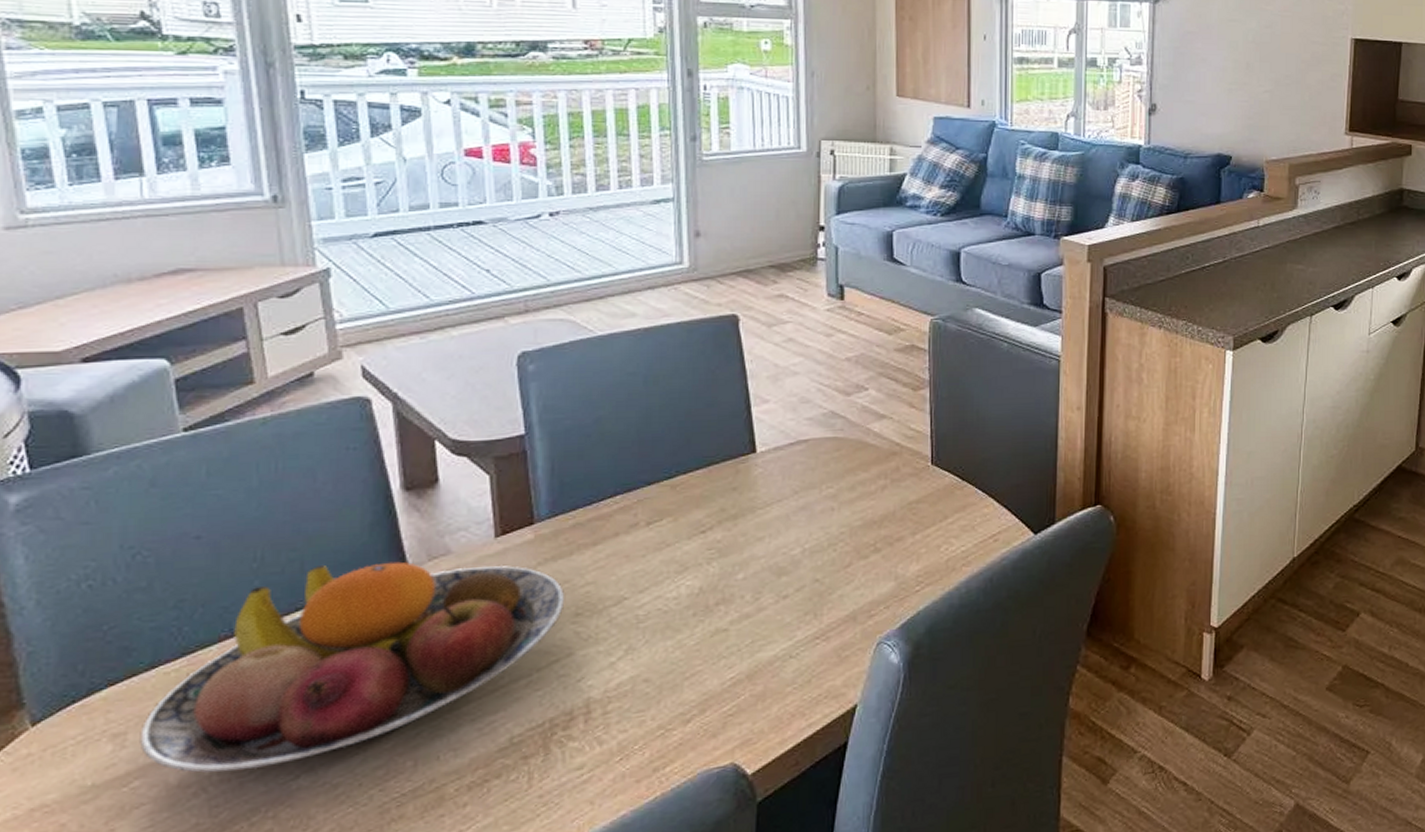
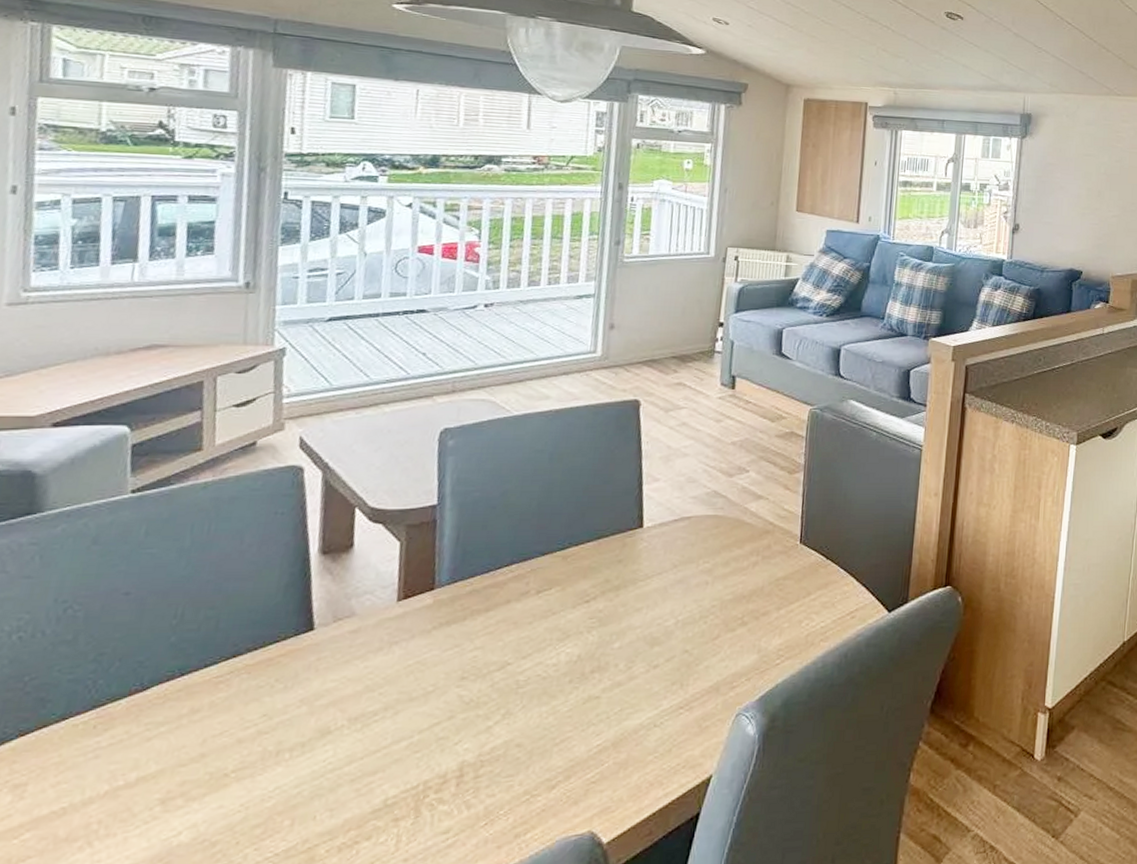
fruit bowl: present [139,561,566,773] -> none [37,622,454,827]

